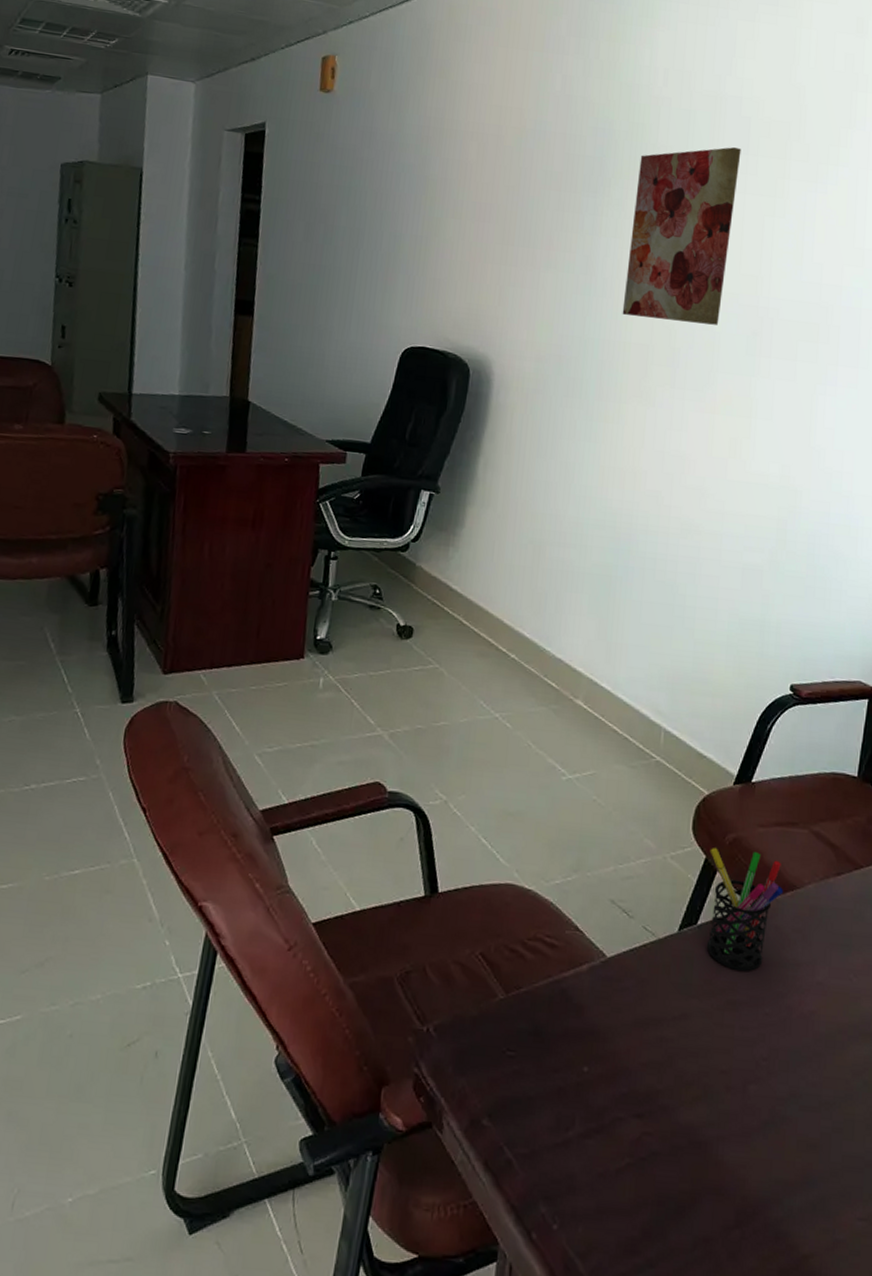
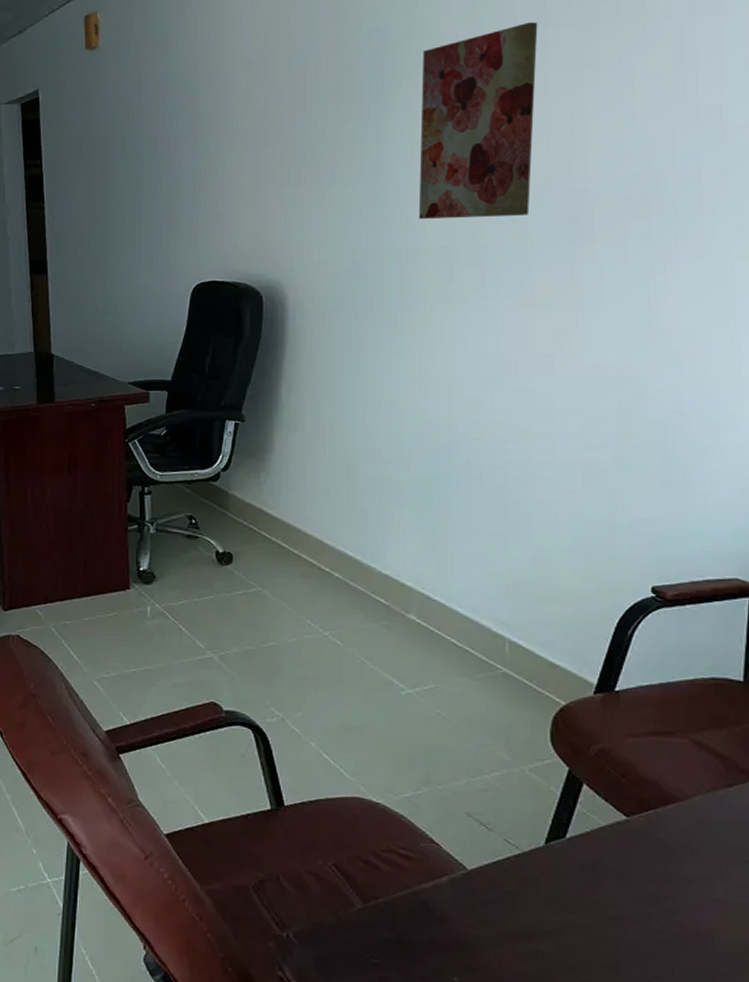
pen holder: present [706,848,784,972] -> none [573,759,664,887]

